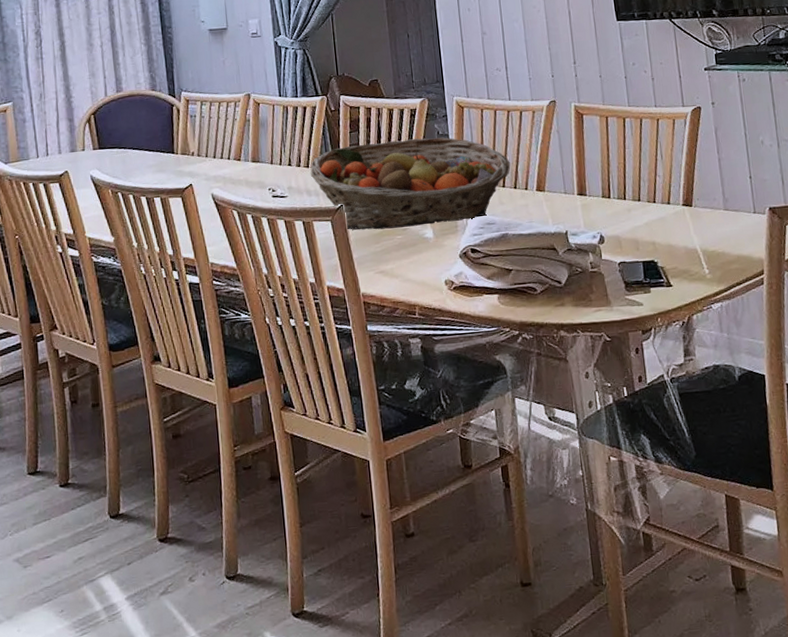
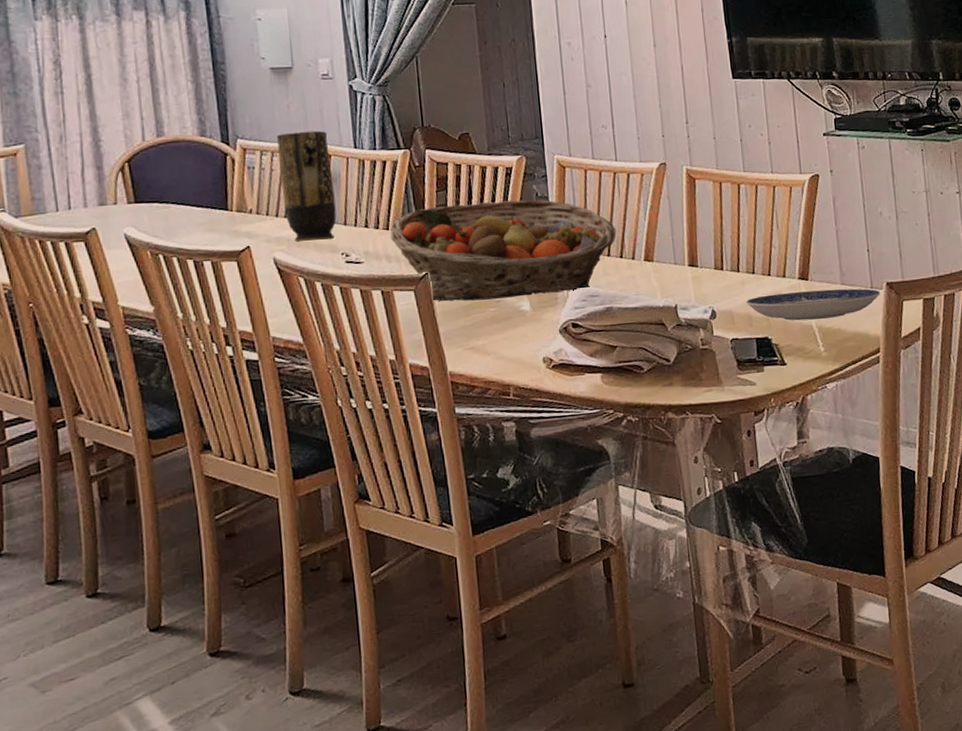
vase: none [213,82,265,180] -> present [276,130,337,243]
plate: none [632,213,763,245] -> present [746,288,880,321]

